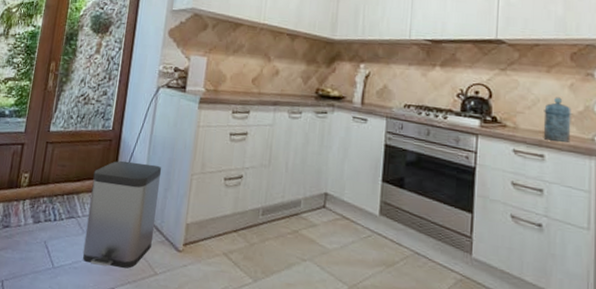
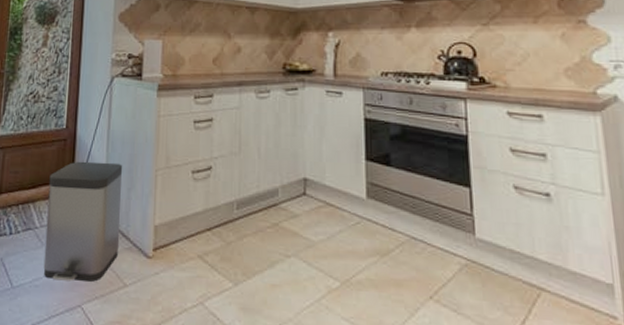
canister: present [543,97,573,143] -> none [535,49,570,99]

